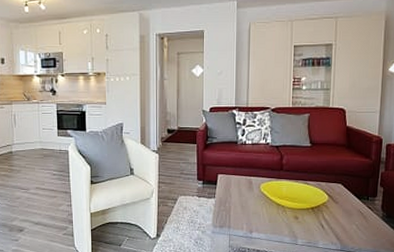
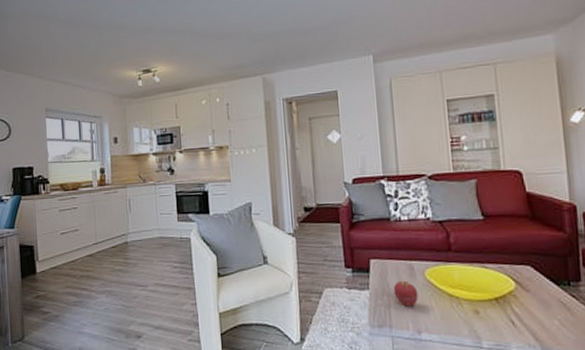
apple: none [234,192,253,212] -> present [393,280,419,307]

